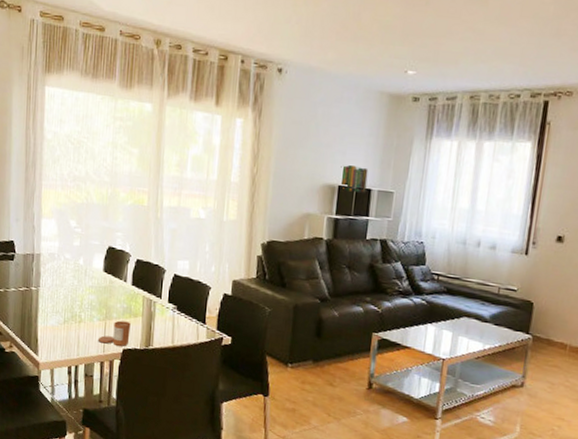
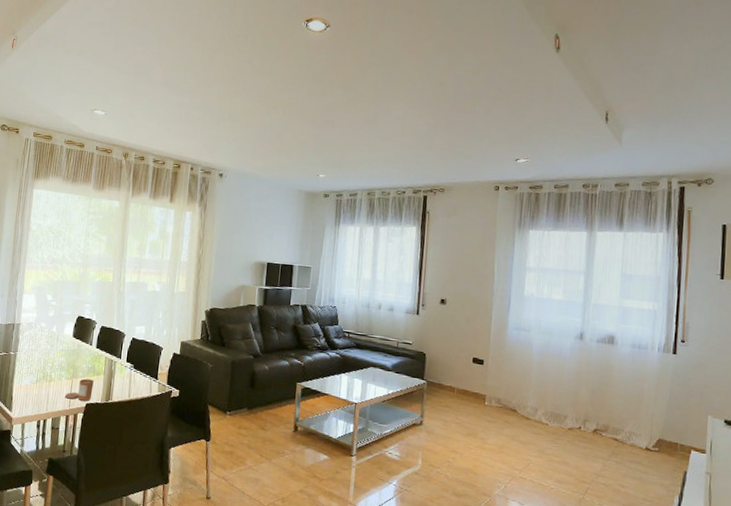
books: present [339,165,369,193] -> none [268,247,291,268]

